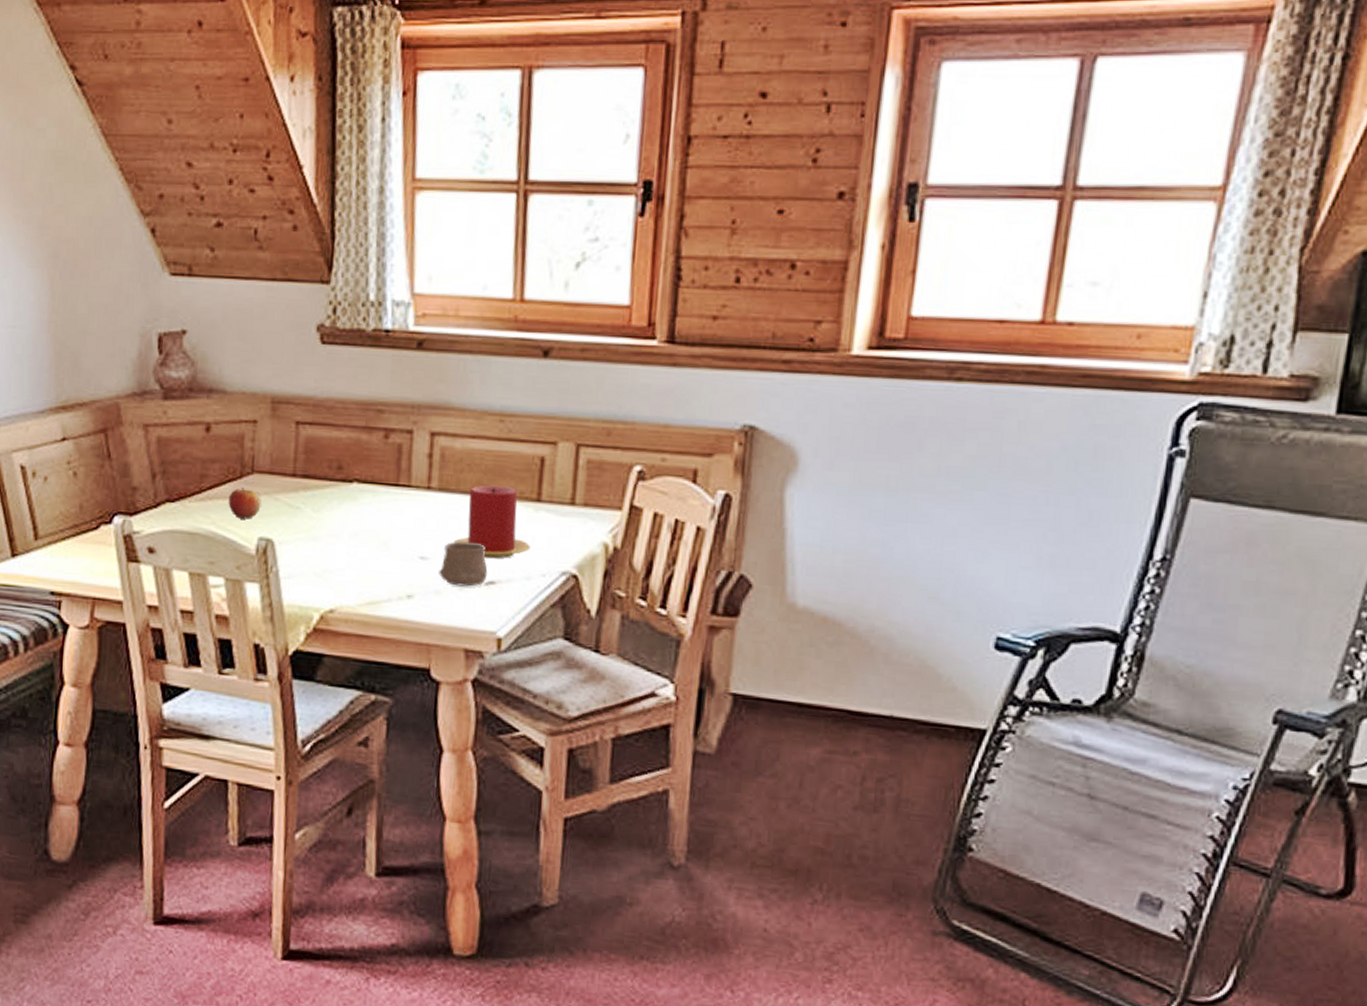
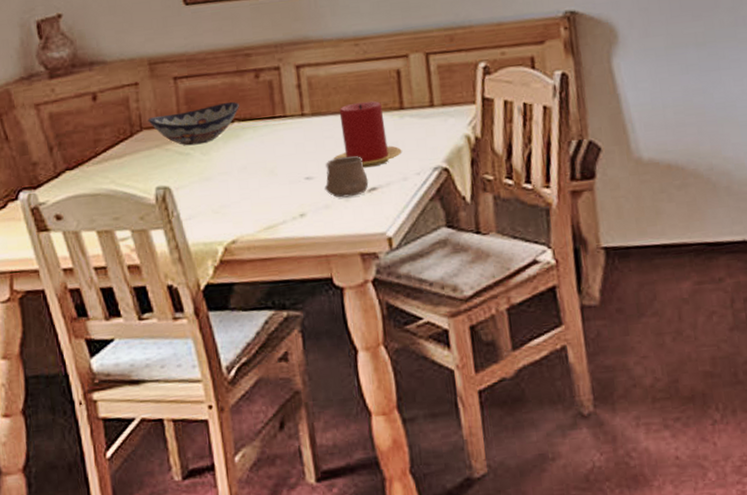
apple: present [228,487,261,519] -> none [123,145,154,174]
decorative bowl: none [261,459,362,500] -> present [148,101,239,146]

